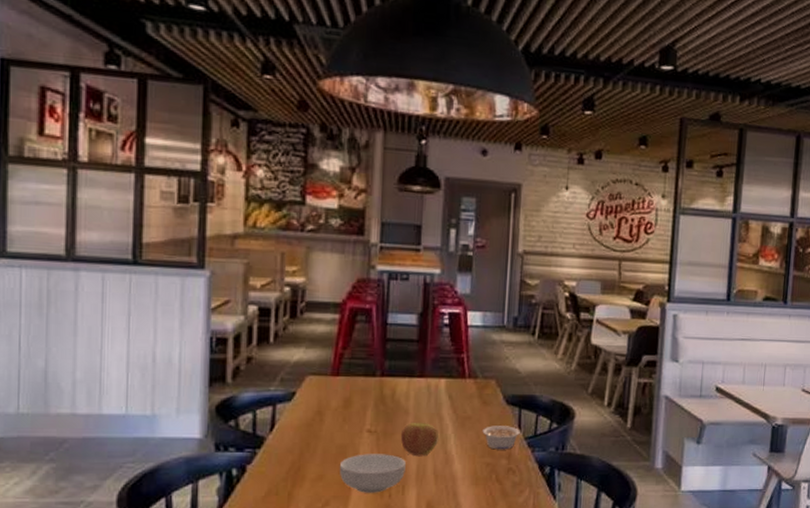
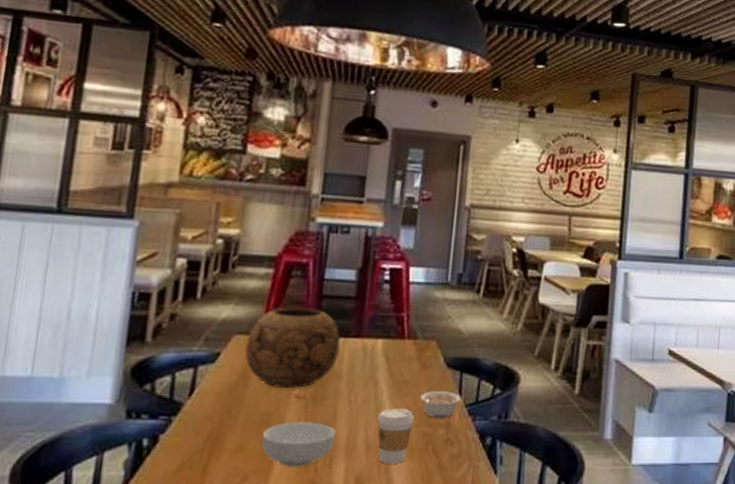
decorative bowl: none [318,350,407,425] -> present [245,307,341,389]
apple: present [400,423,439,457] -> none [331,388,373,426]
coffee cup: none [444,442,478,490] -> present [377,409,414,464]

